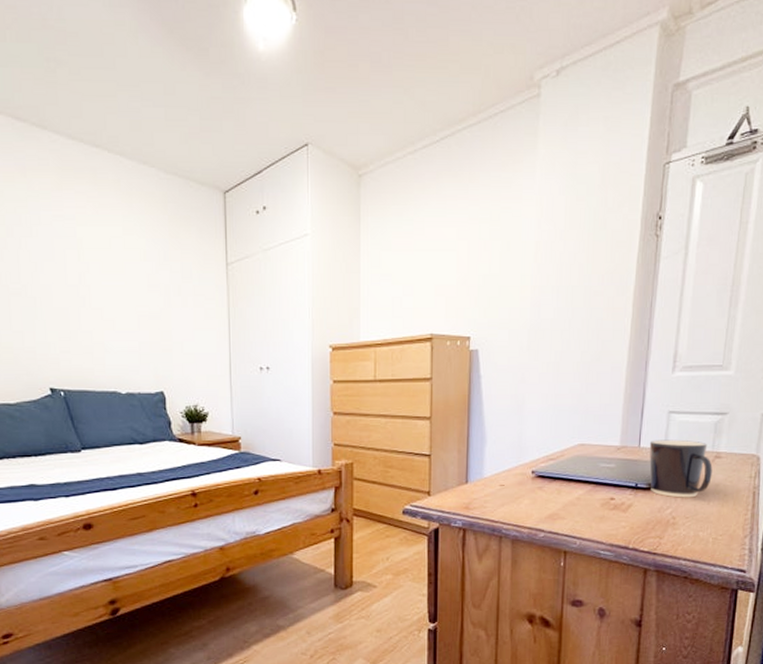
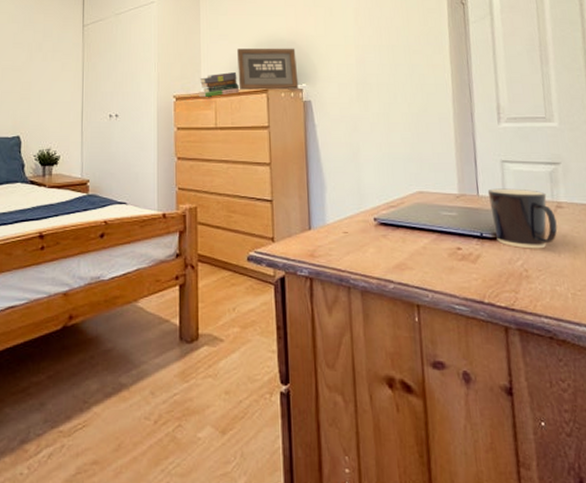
books: none [356,319,402,346] -> present [198,72,240,97]
picture frame: none [401,289,466,338] -> present [237,48,299,90]

